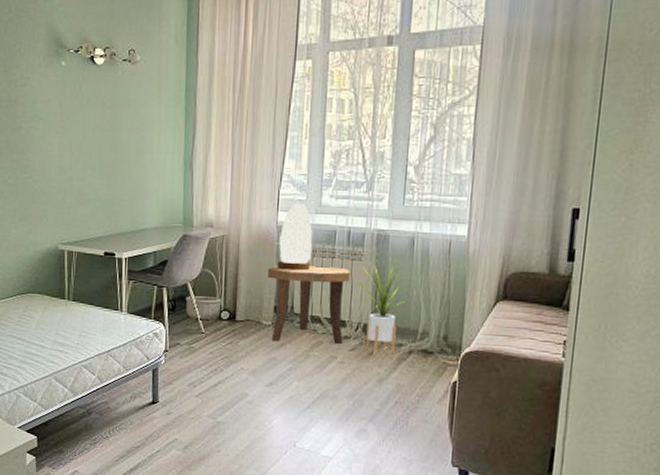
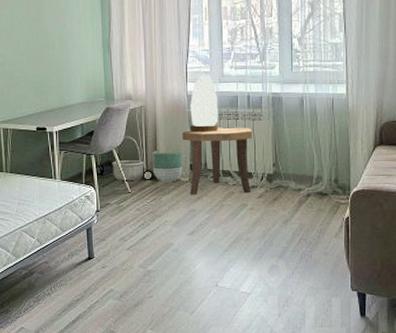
planter: none [231,288,267,325] -> present [152,149,183,182]
house plant: present [359,259,405,354] -> none [260,118,301,199]

